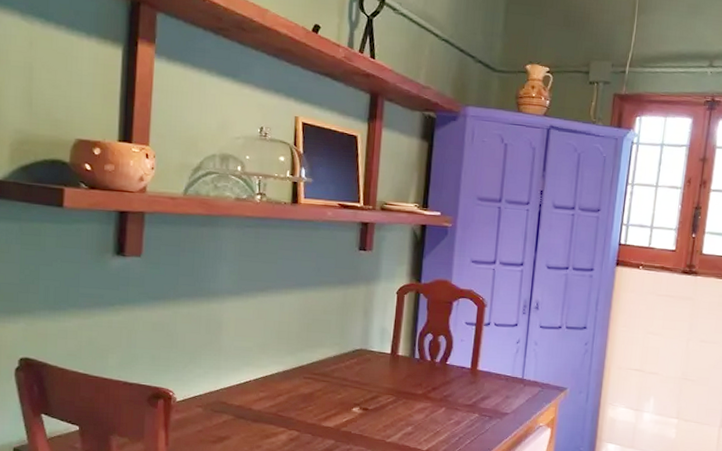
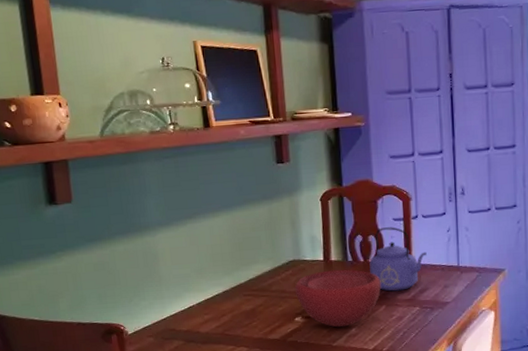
bowl: none [356,364,445,424] -> present [294,269,381,328]
kettle: none [435,329,494,395] -> present [369,227,427,292]

